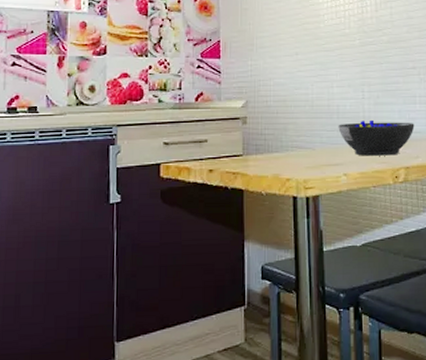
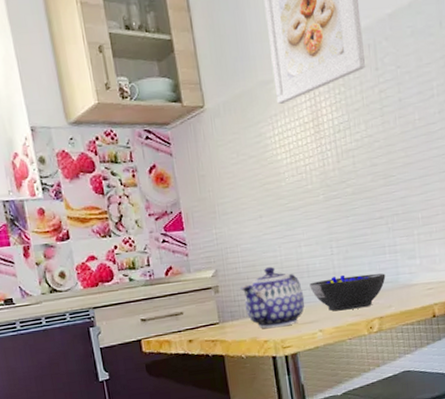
teapot: none [268,103,332,167] -> present [240,266,305,329]

